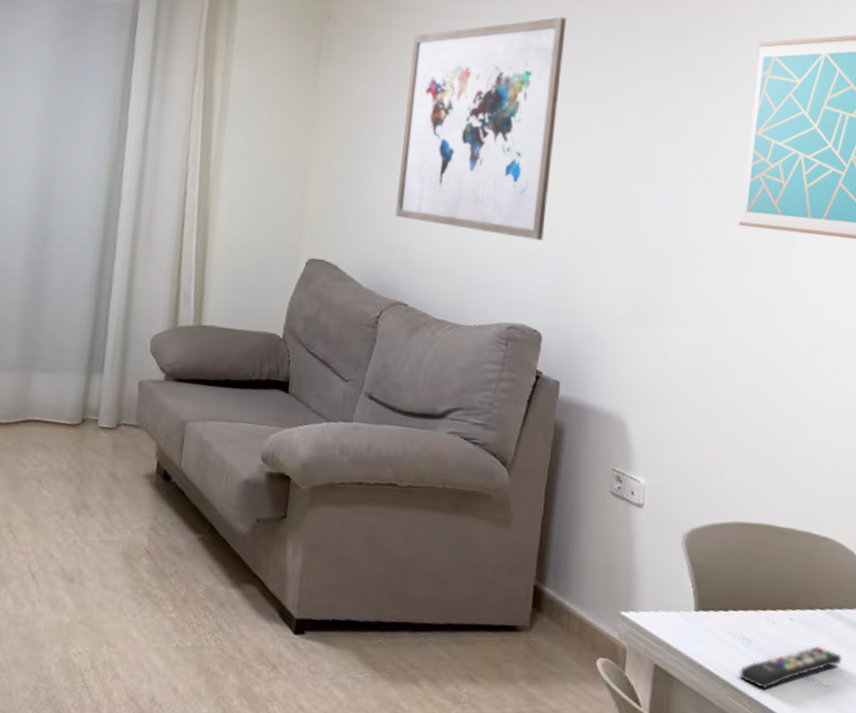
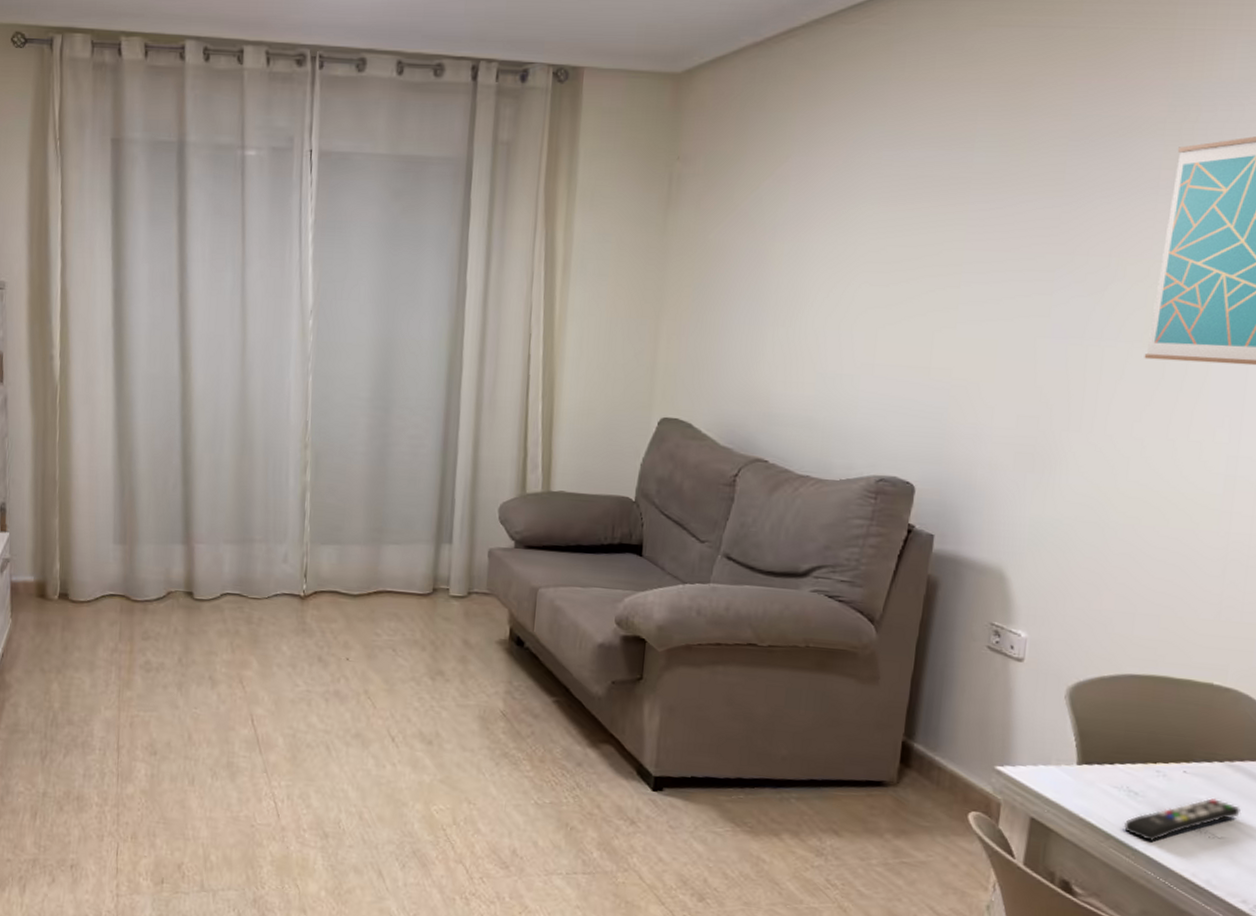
wall art: present [395,17,567,241] -> none [753,136,950,386]

